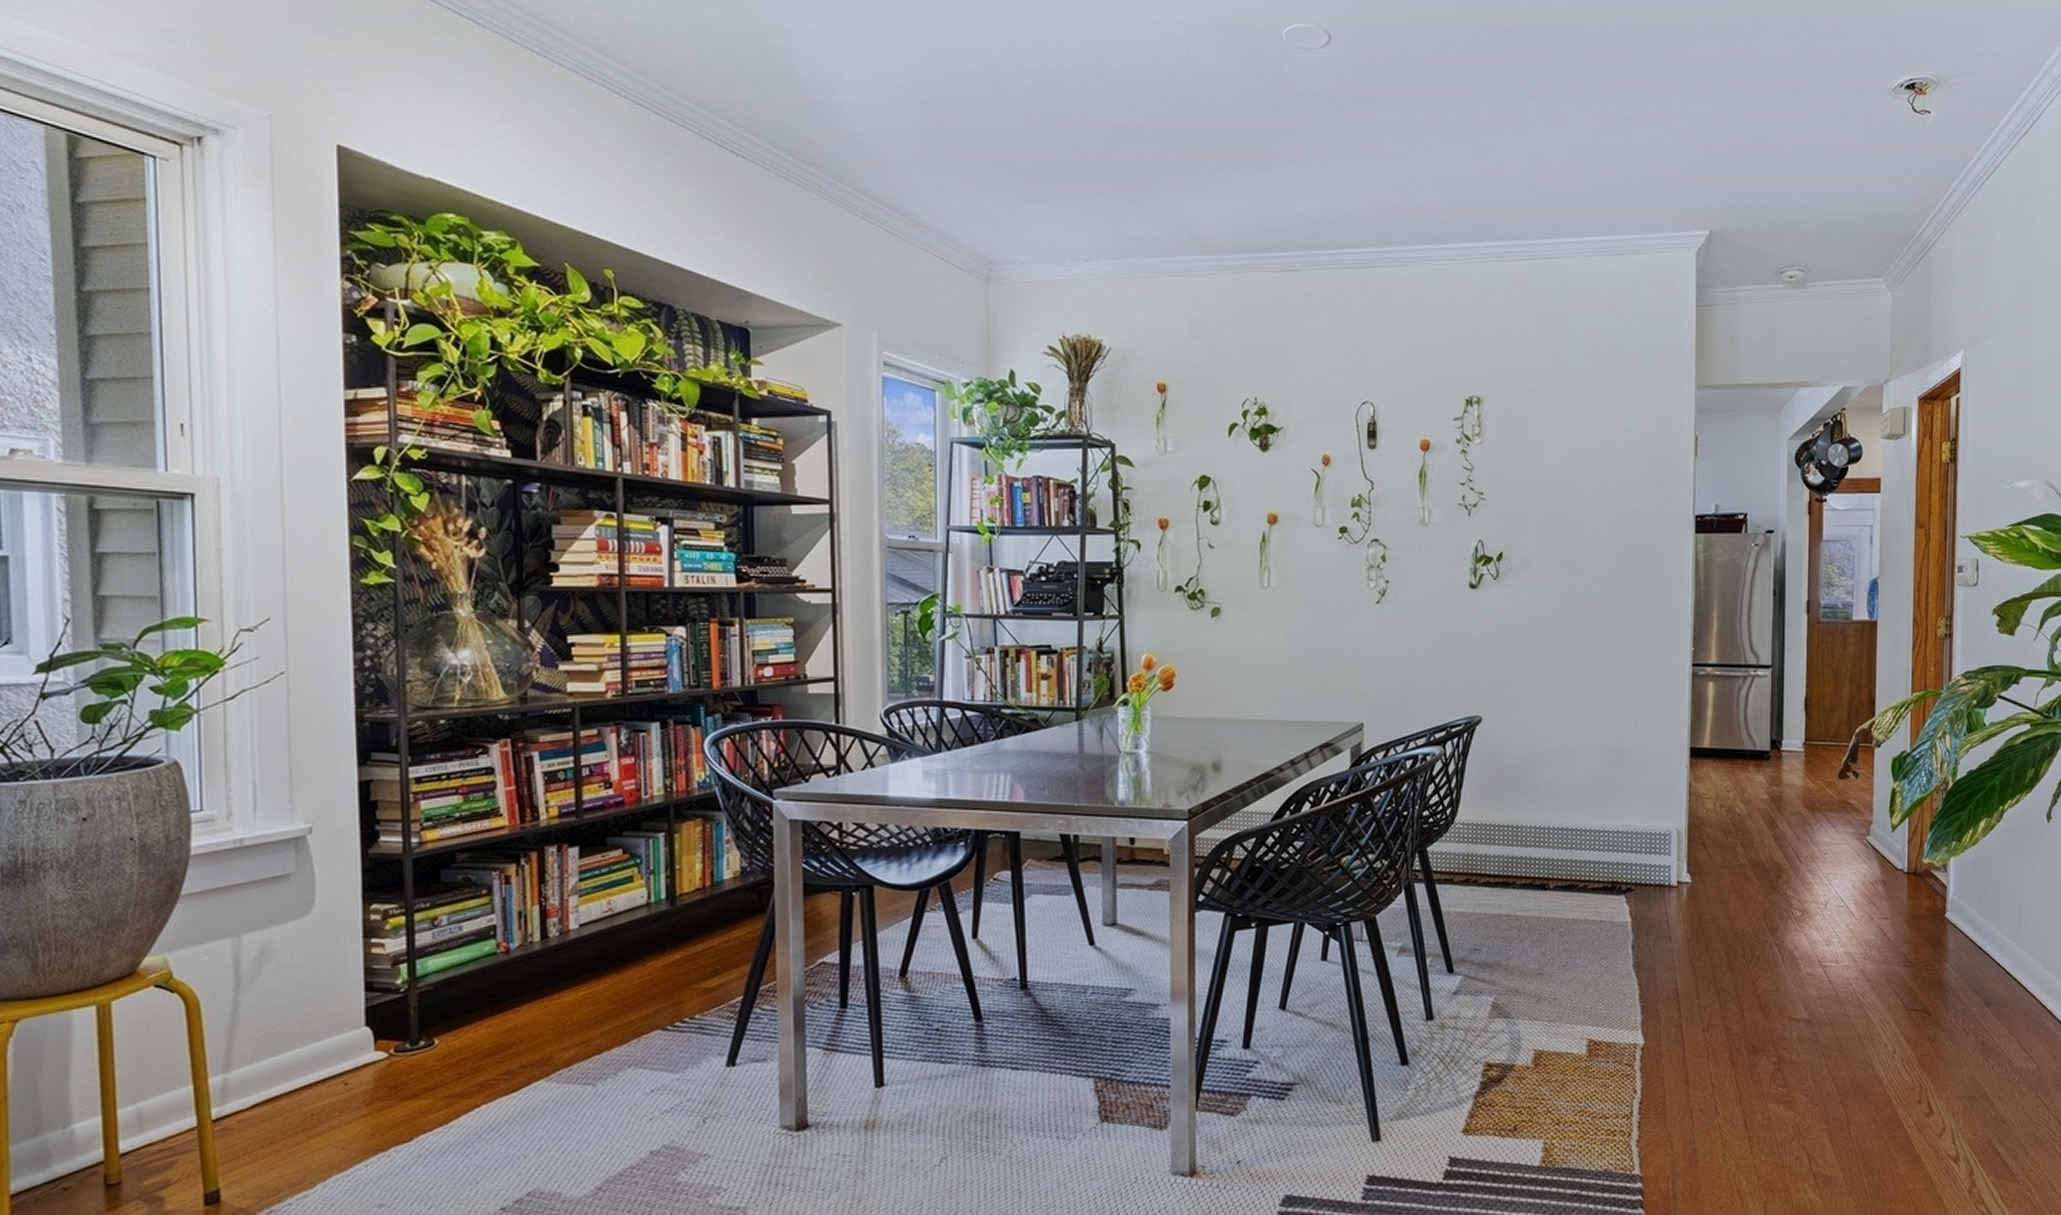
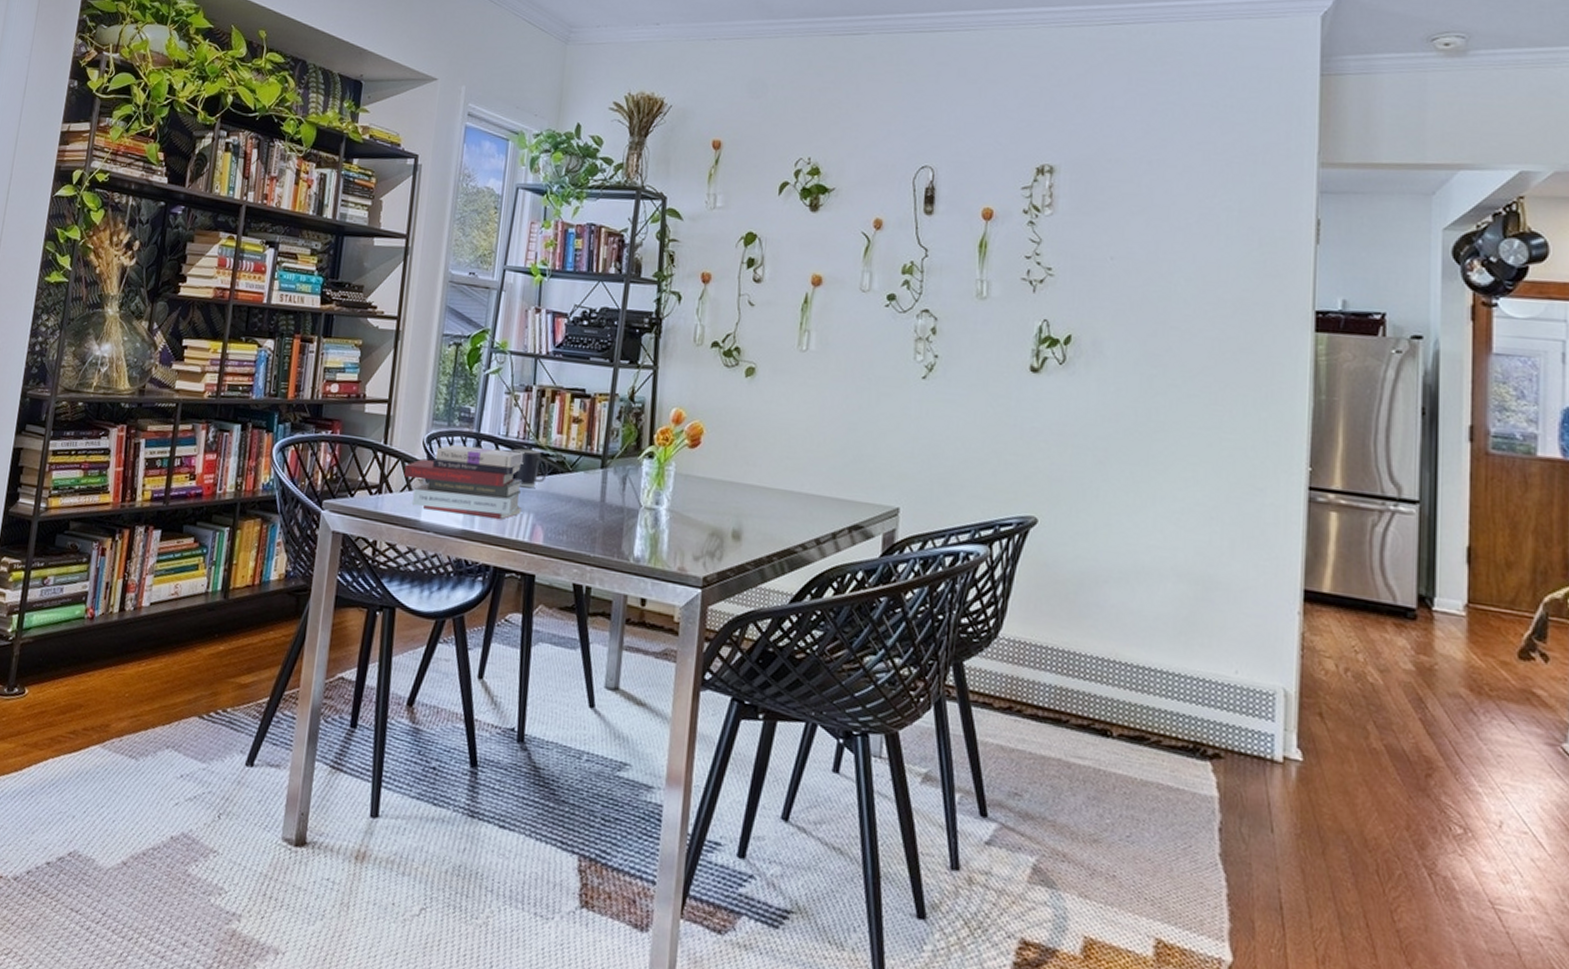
books: none [864,714,997,784] -> present [404,444,525,520]
mug: none [980,711,1021,749] -> present [511,448,548,488]

